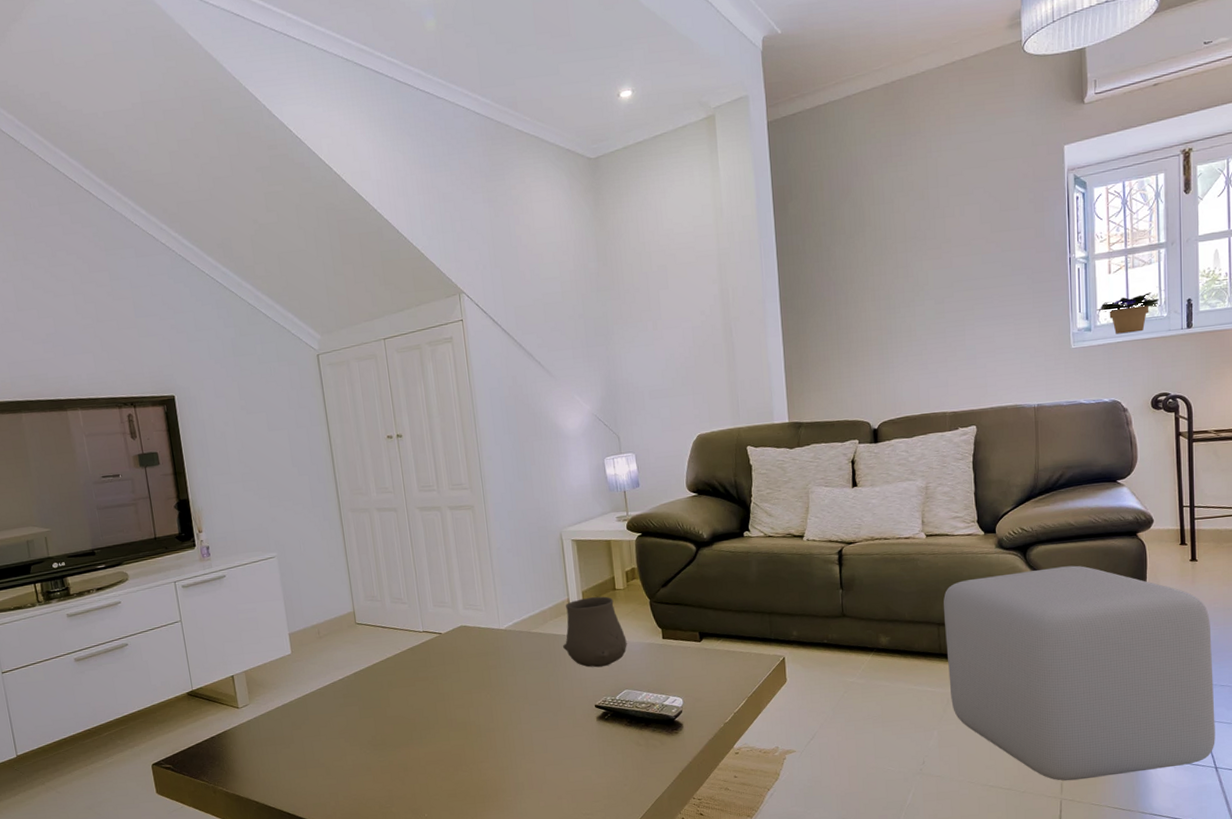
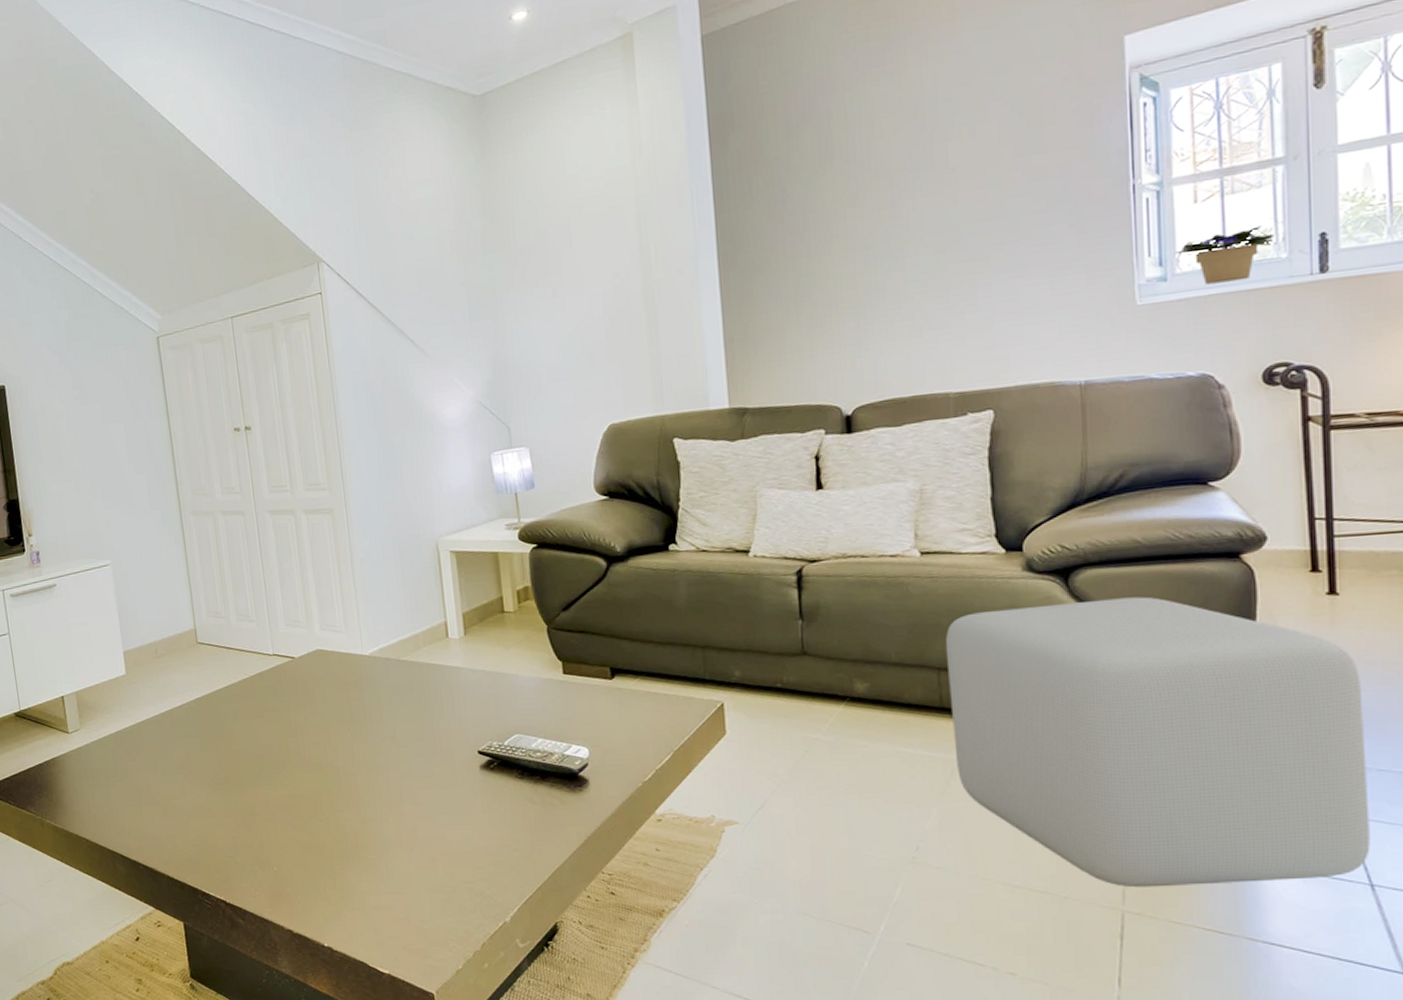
ceramic cup: present [563,596,627,668] -> none [439,620,518,706]

